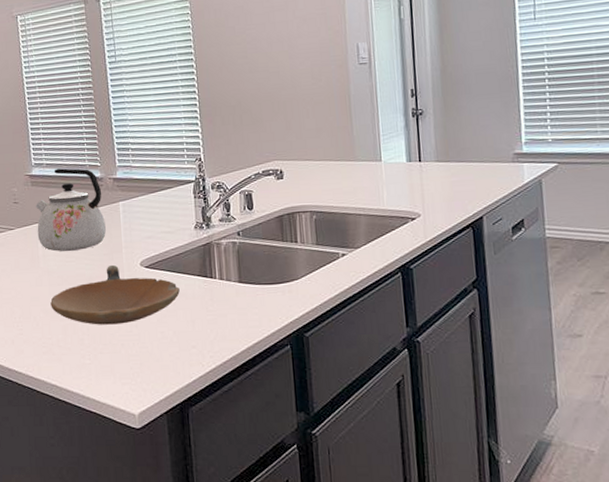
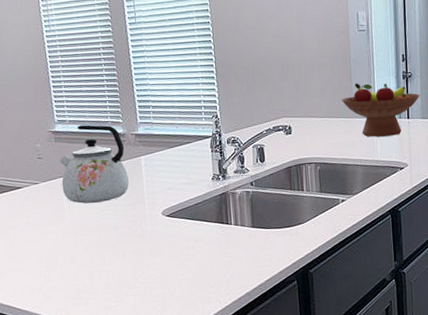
bowl: present [50,264,180,325] -> none [76,214,199,271]
fruit bowl: none [340,122,435,183] -> present [341,83,421,137]

